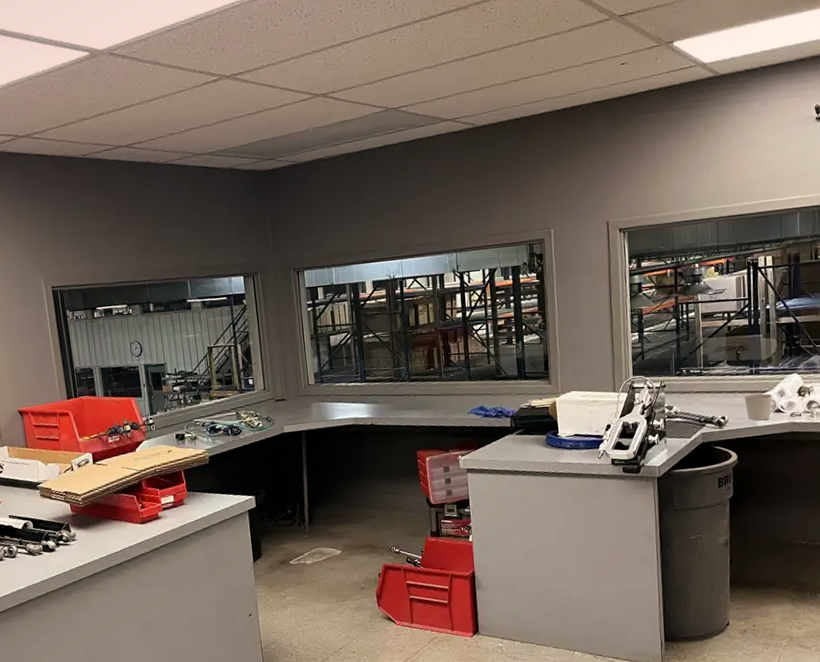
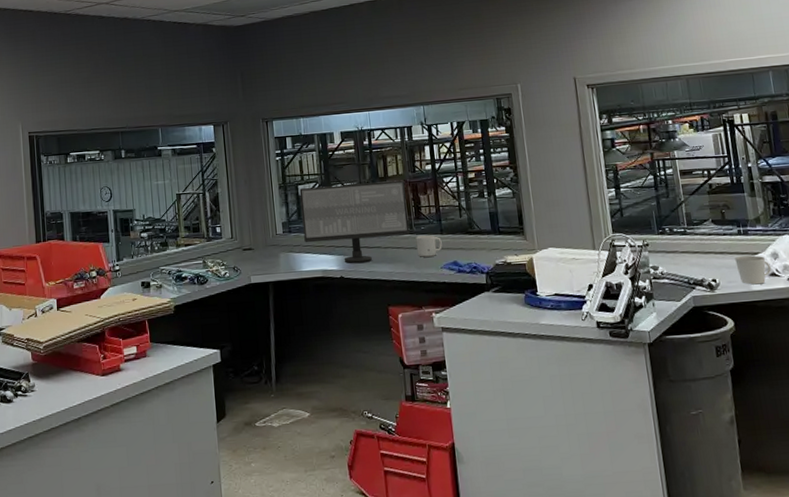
computer monitor: none [331,328,439,411] -> present [299,180,410,264]
mug: none [444,381,470,403] -> present [415,235,443,257]

